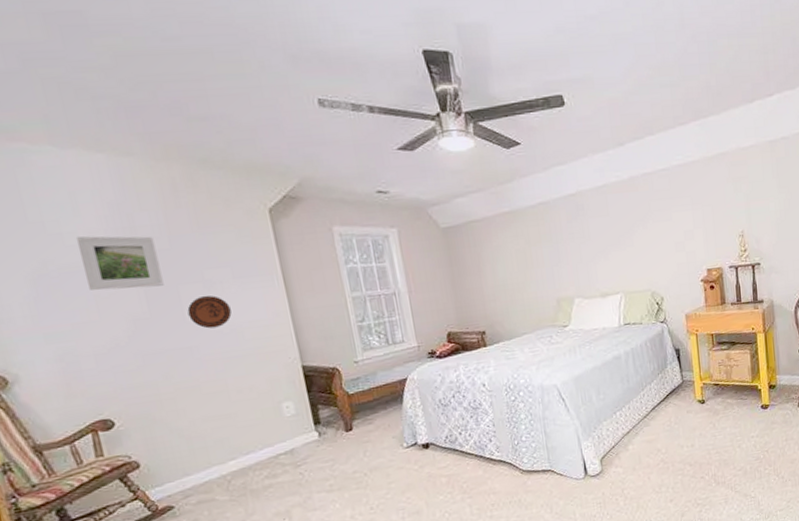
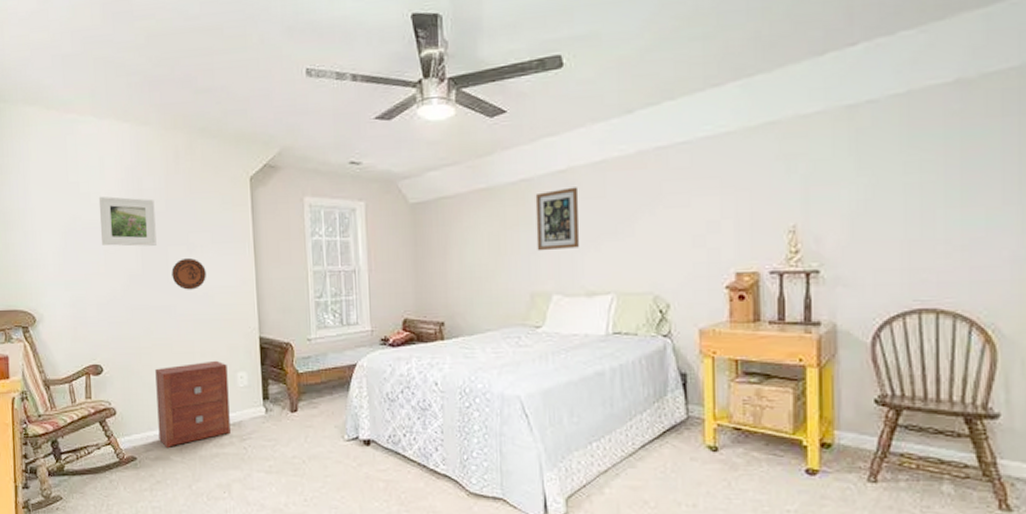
nightstand: none [183,394,283,491] -> present [155,360,230,449]
wall art: none [552,208,592,263] -> present [535,187,579,251]

